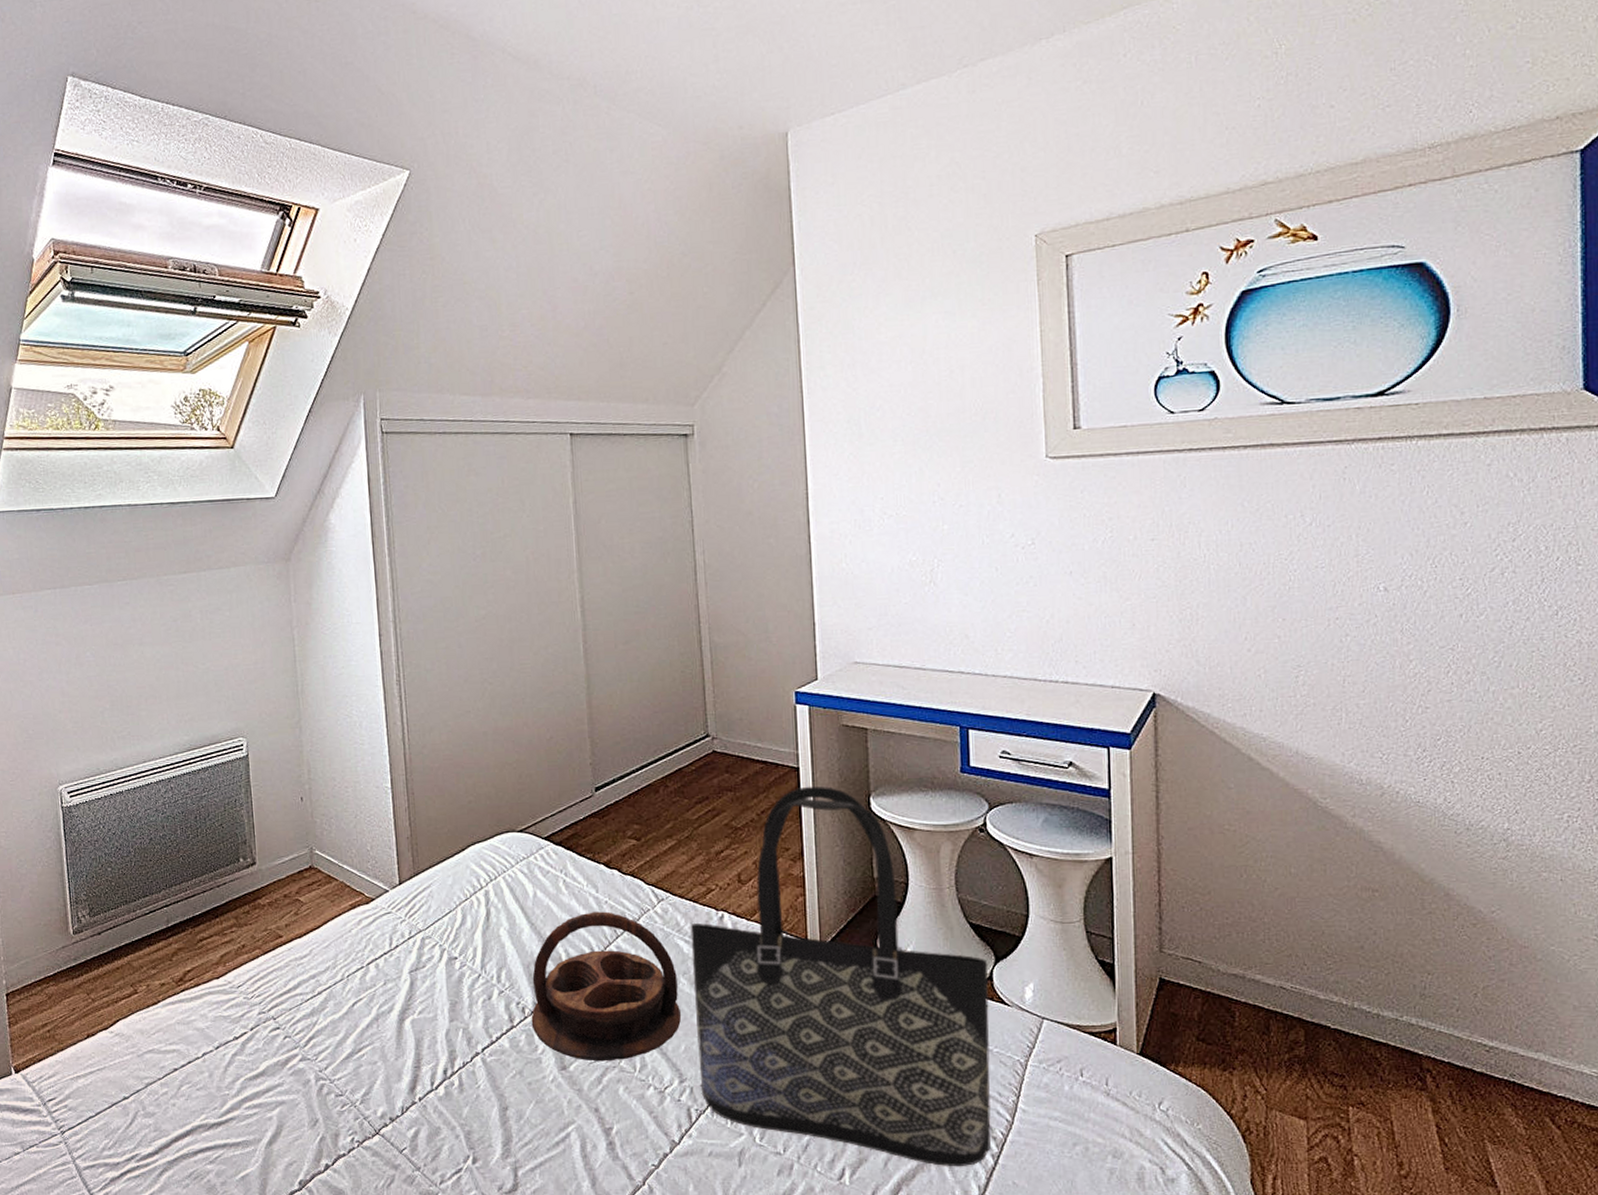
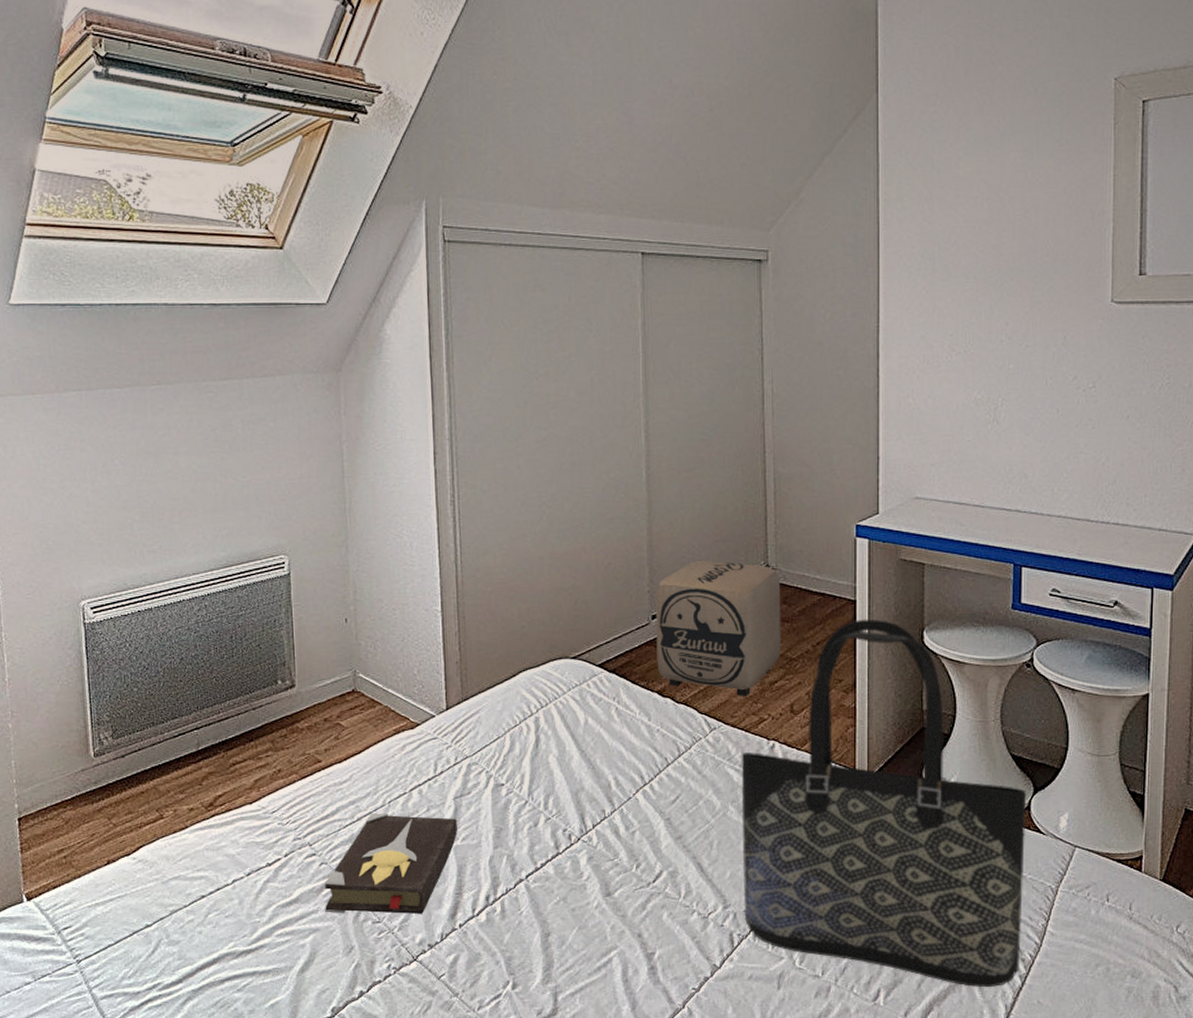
hardback book: none [289,987,414,1087] -> present [325,813,457,914]
serving tray: present [531,911,681,1062] -> none [577,740,727,888]
ottoman: none [598,731,726,868] -> present [655,560,781,697]

